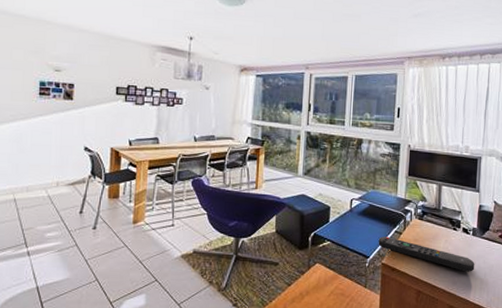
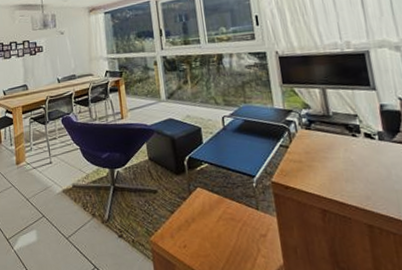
remote control: present [378,236,475,272] -> none [262,152,392,184]

